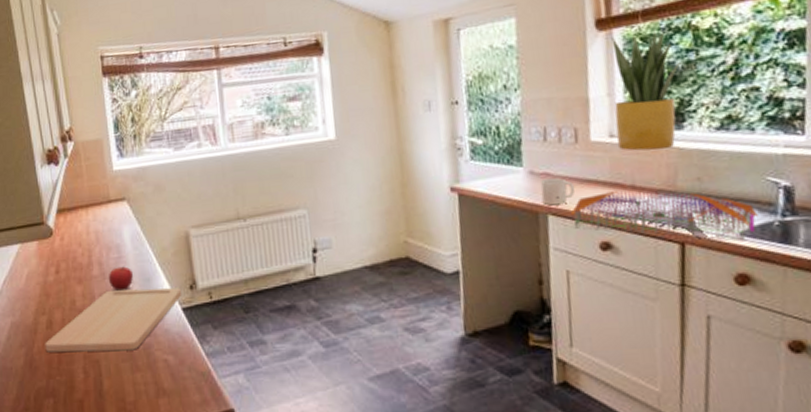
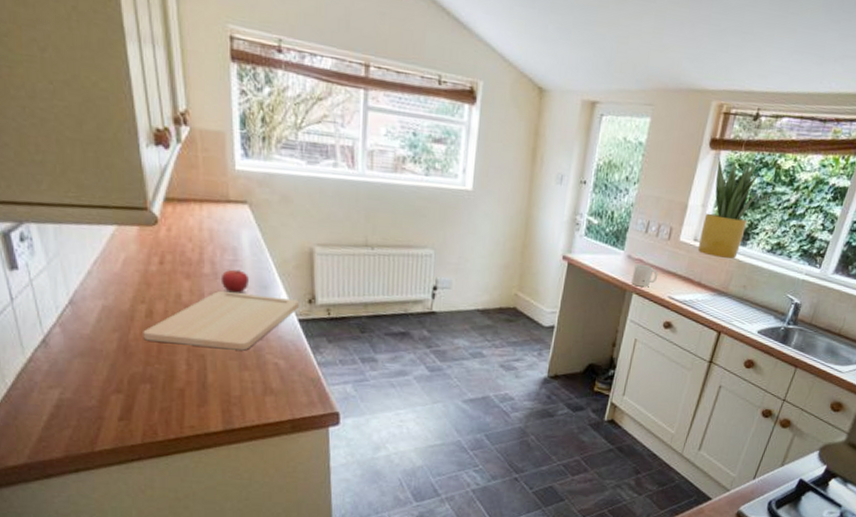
architectural model: present [570,190,758,241] -> none [649,283,773,337]

